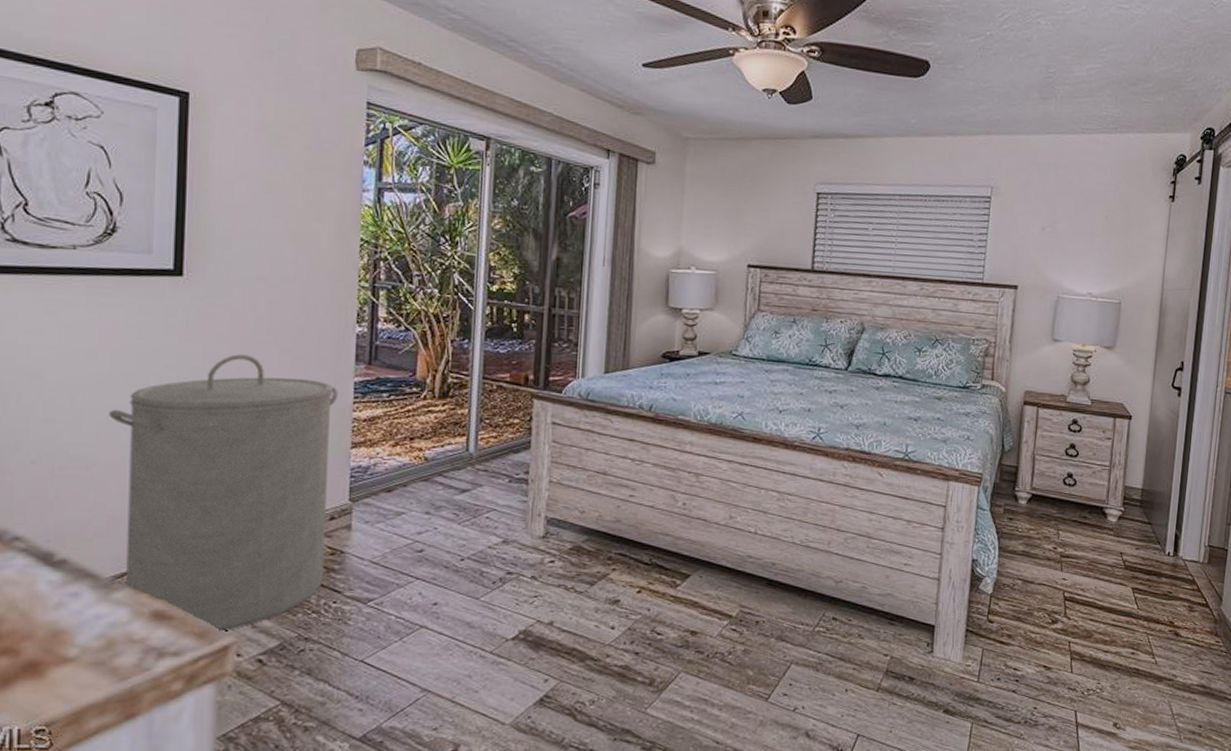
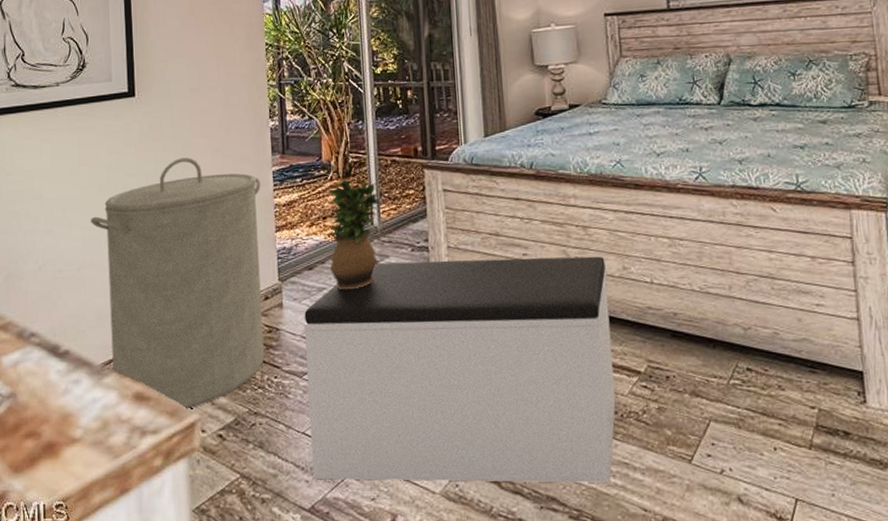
bench: none [367,492,713,718] -> present [304,256,616,484]
potted plant: none [412,398,480,517] -> present [326,177,381,290]

